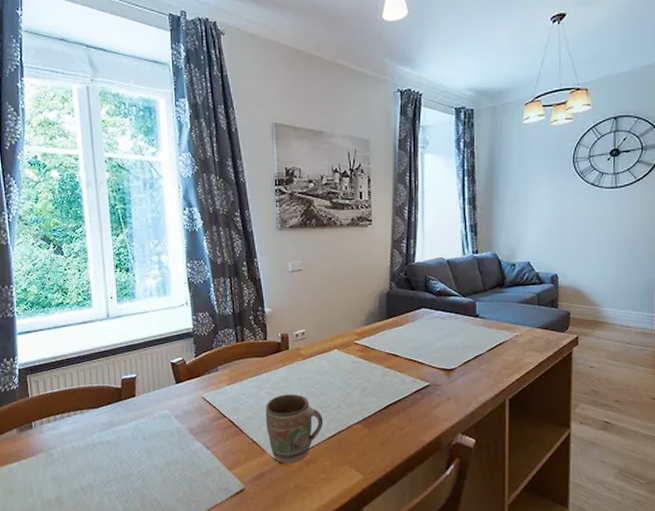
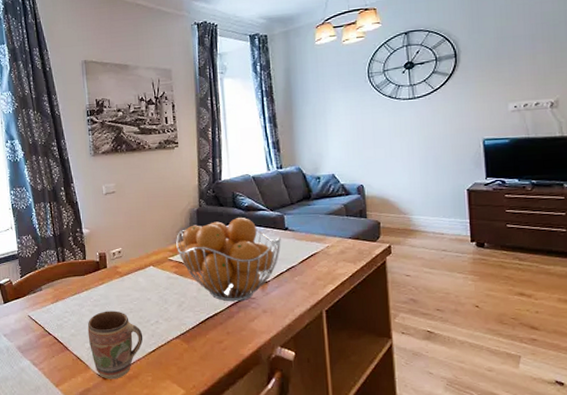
fruit basket: none [363,303,471,388] -> present [176,218,281,302]

